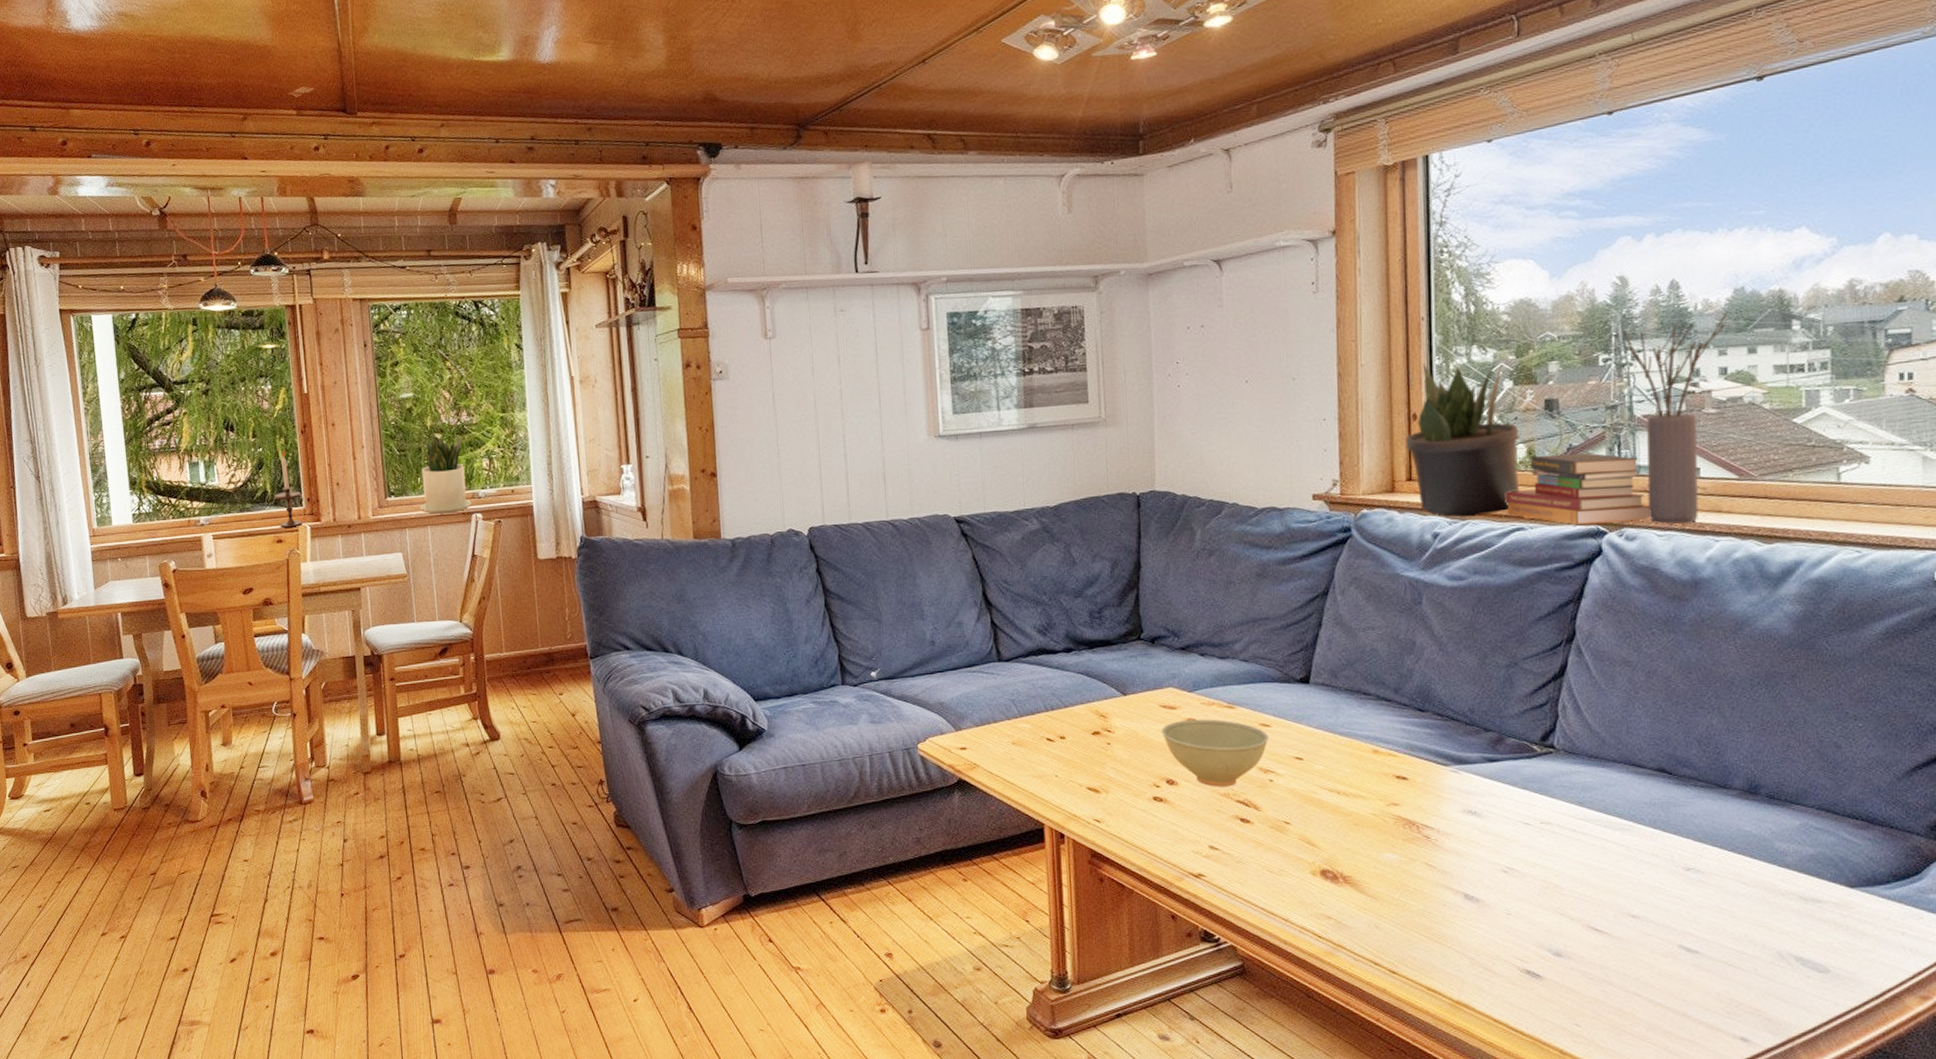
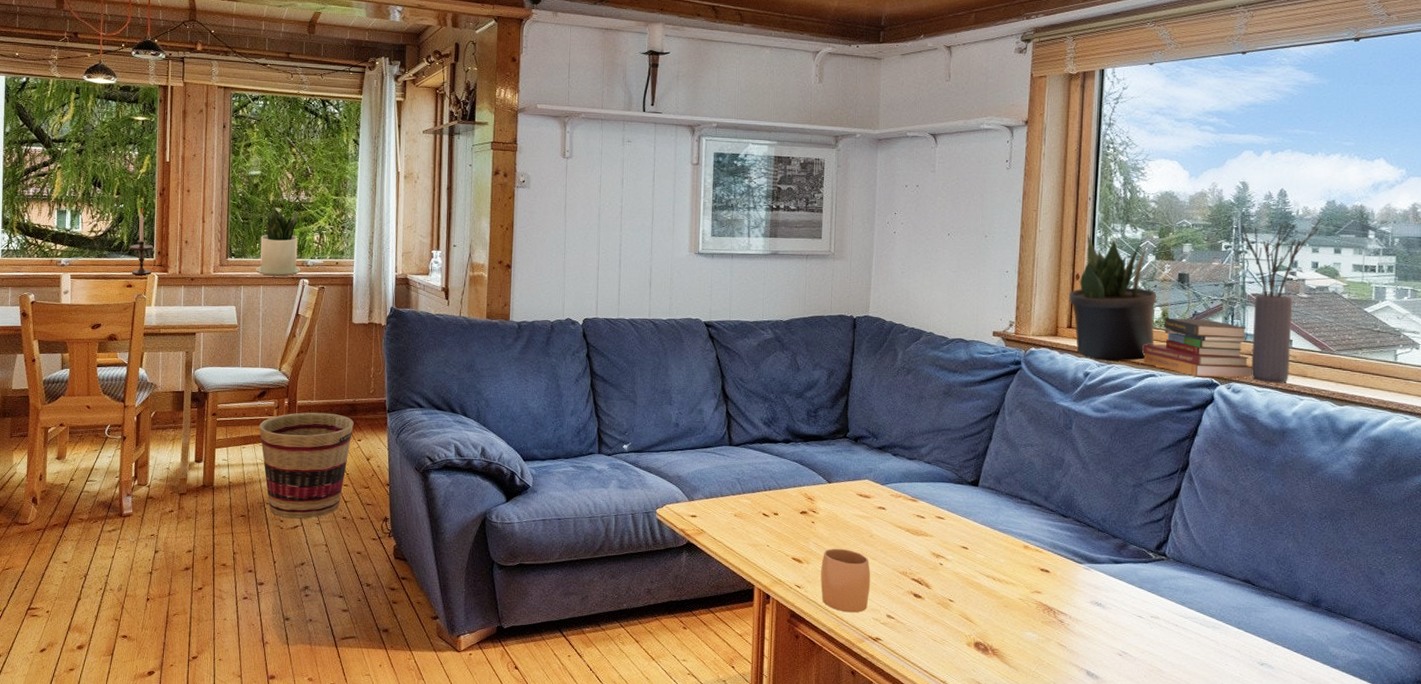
basket: none [444,665,553,791] -> present [259,412,354,519]
mug: none [1123,772,1186,847] -> present [820,548,871,613]
bowl: present [1161,719,1268,787] -> none [856,507,942,567]

